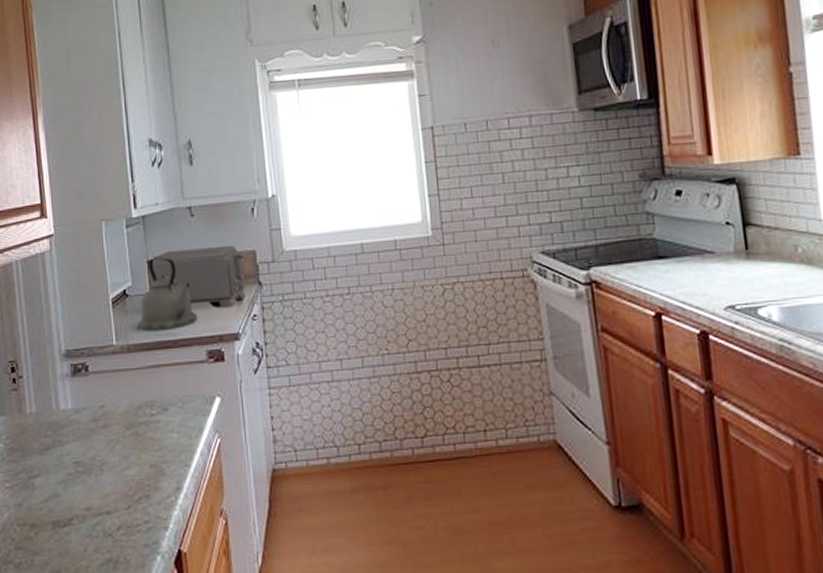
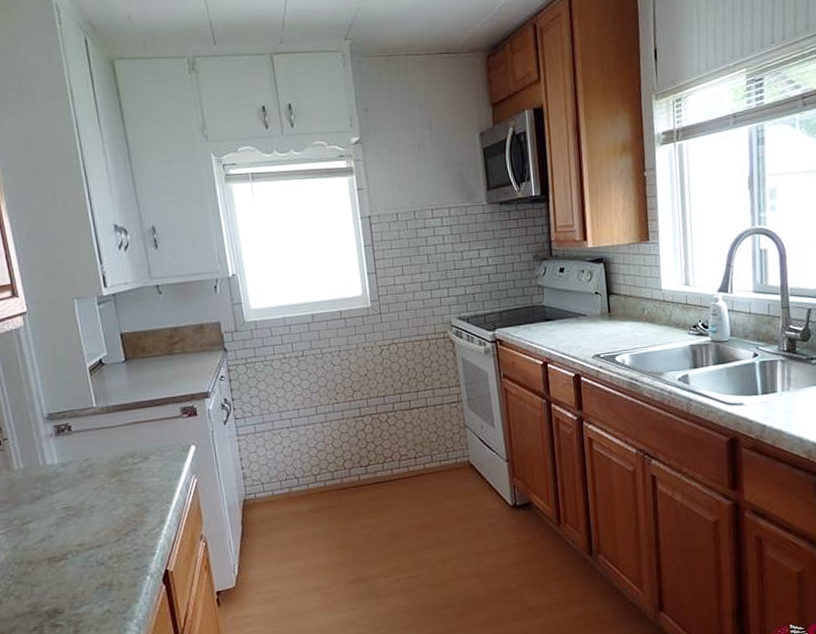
kettle: present [138,257,197,332] -> none [115,329,171,395]
toaster: present [147,245,246,309] -> none [120,318,214,372]

